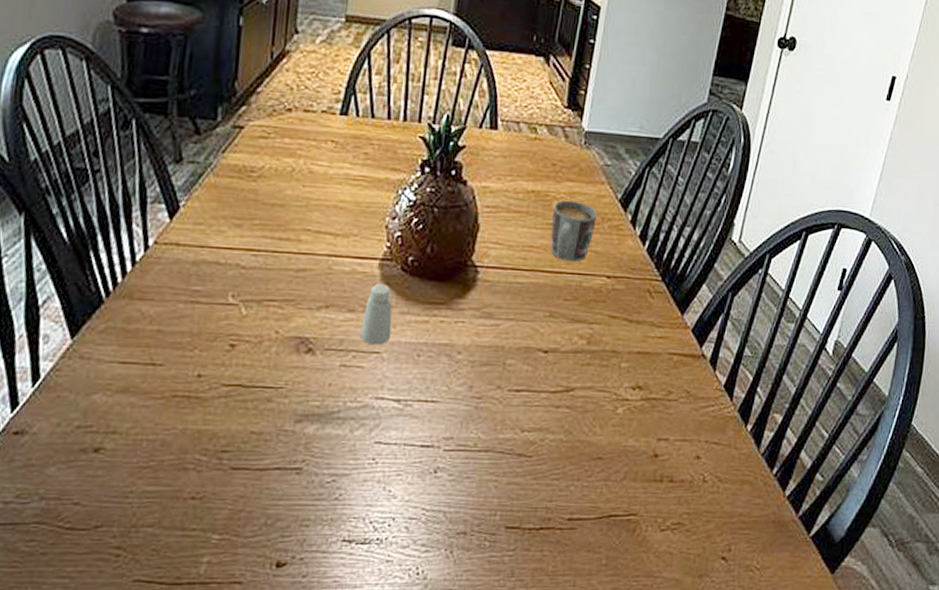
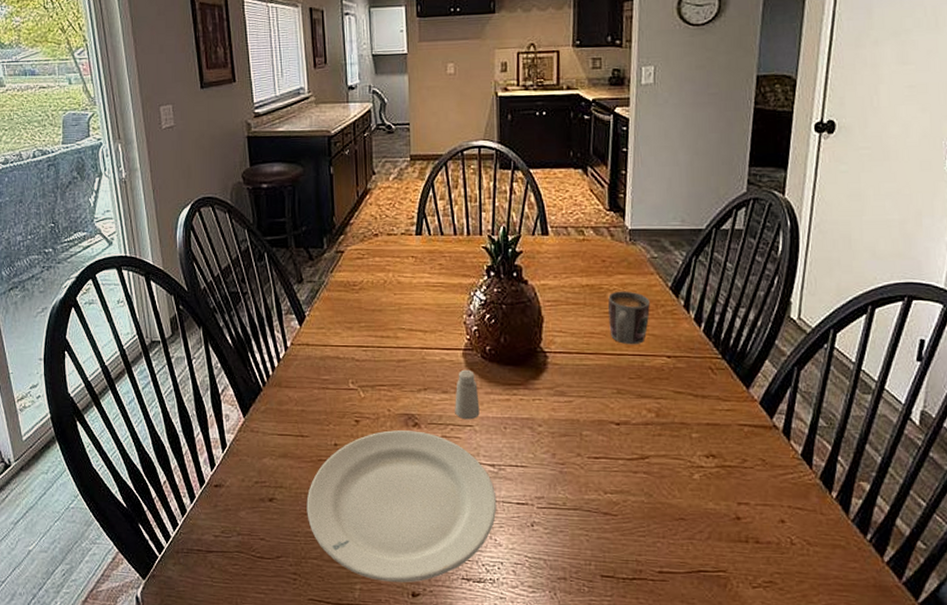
plate: none [146,357,398,550] -> present [306,430,497,583]

